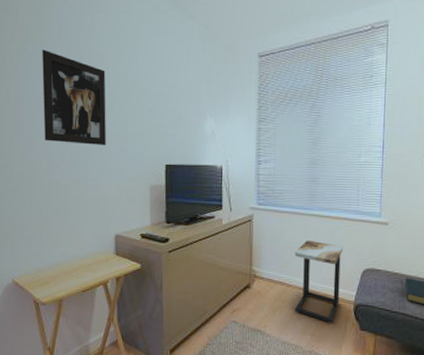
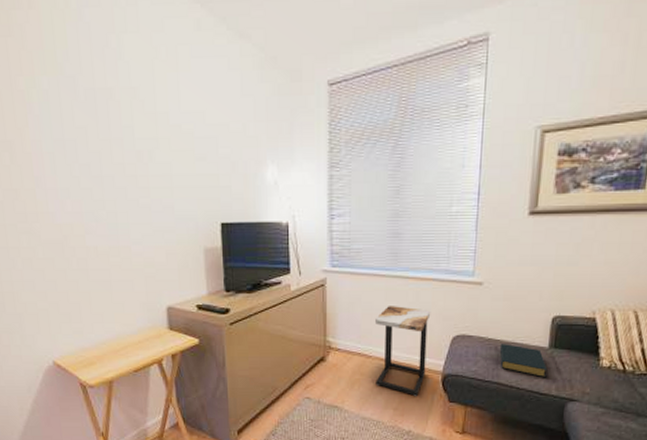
wall art: present [42,49,106,146] -> none [59,84,148,203]

